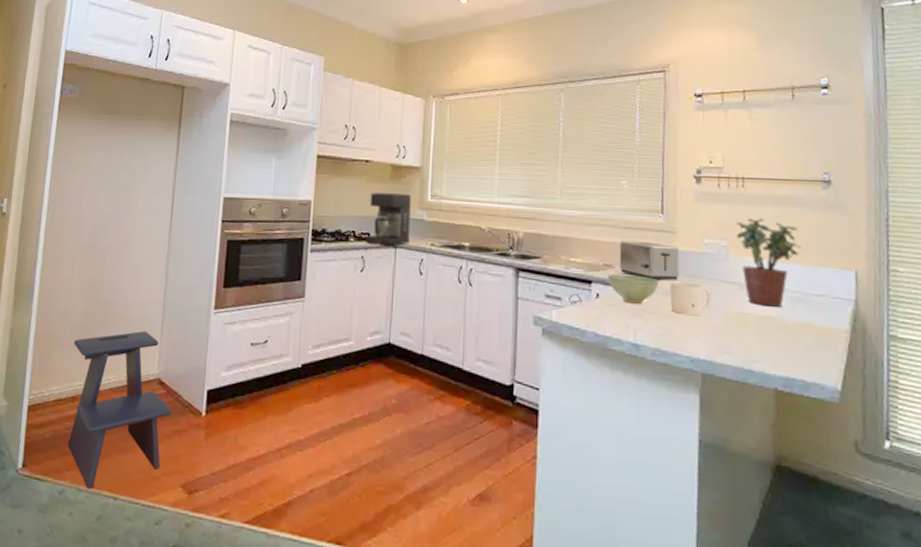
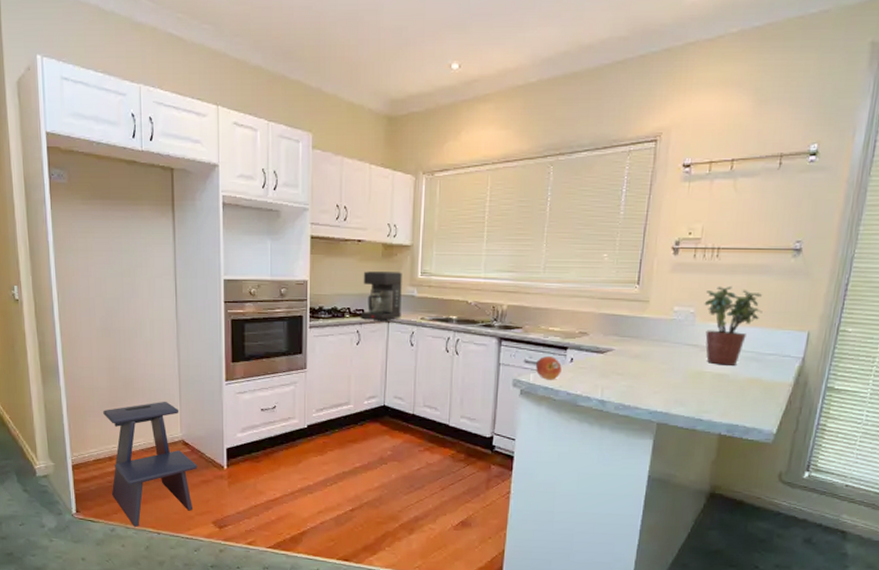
fruit: none [557,291,587,320] -> present [535,356,562,381]
bowl: present [607,274,660,304] -> none [582,340,630,366]
toaster: present [619,240,680,281] -> none [593,310,650,346]
mug: present [669,281,712,316] -> none [636,346,674,375]

